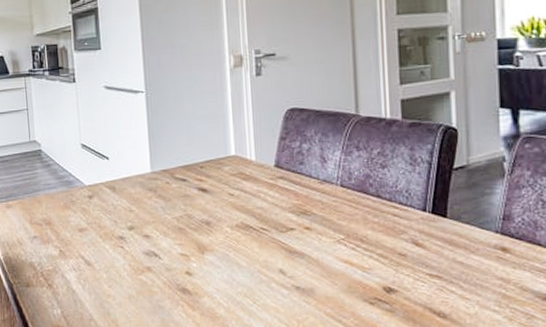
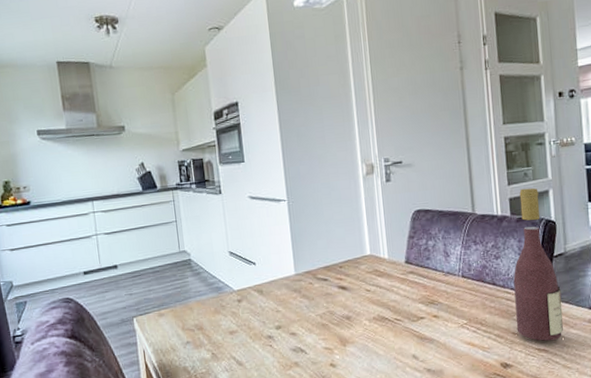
wine bottle: none [402,88,463,266] -> present [513,187,564,341]

